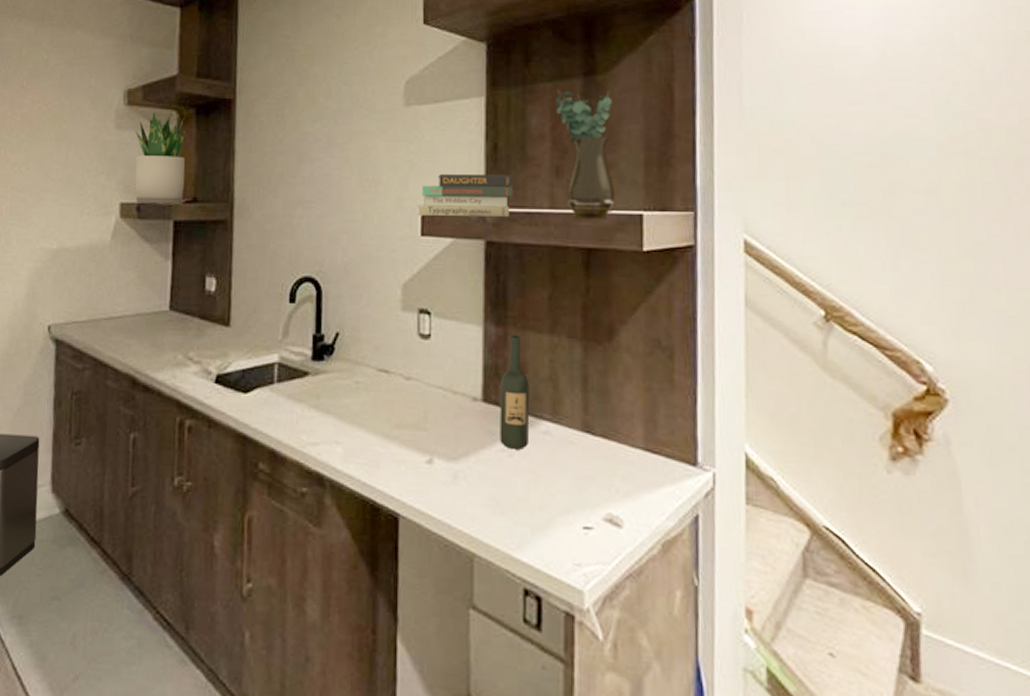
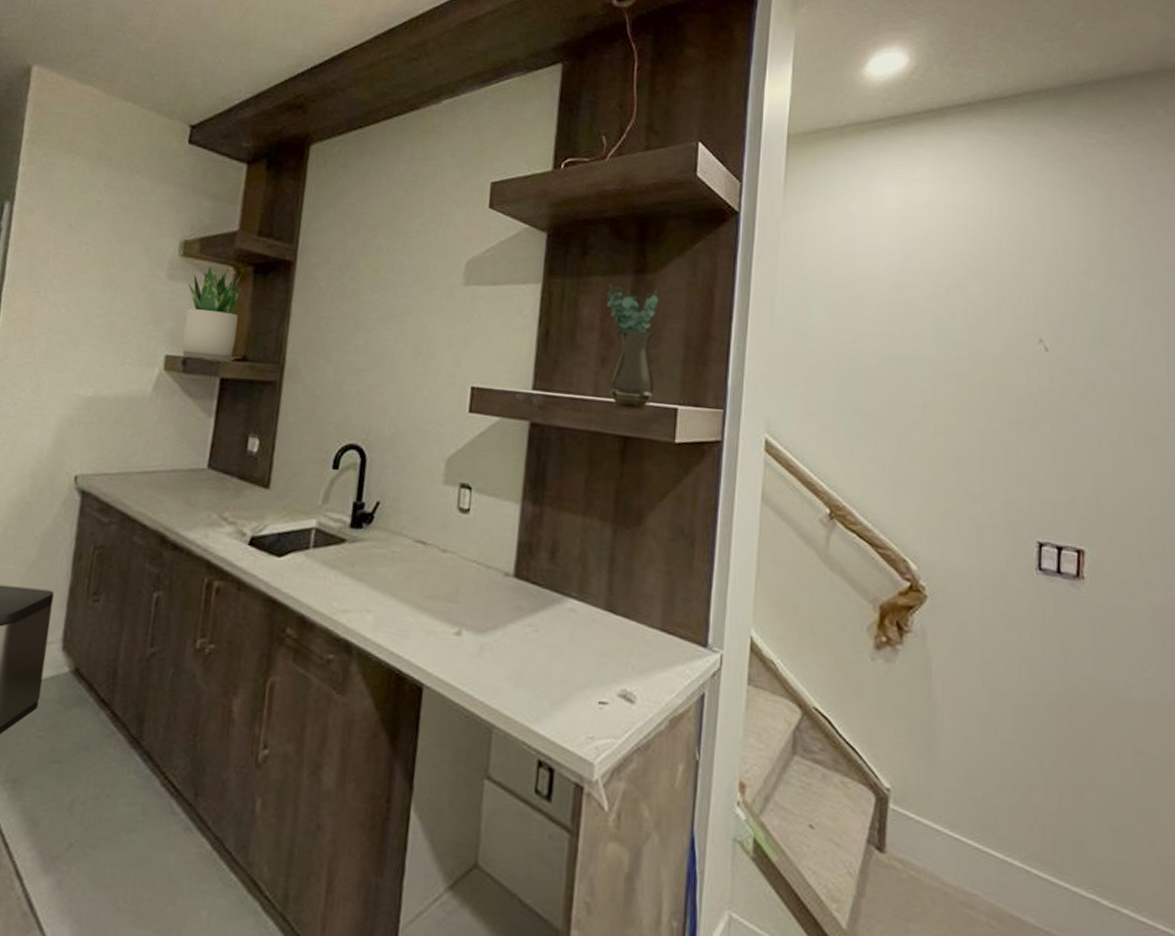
books: present [418,174,514,218] -> none [467,354,561,401]
wine bottle: present [500,334,530,450] -> none [527,514,560,625]

